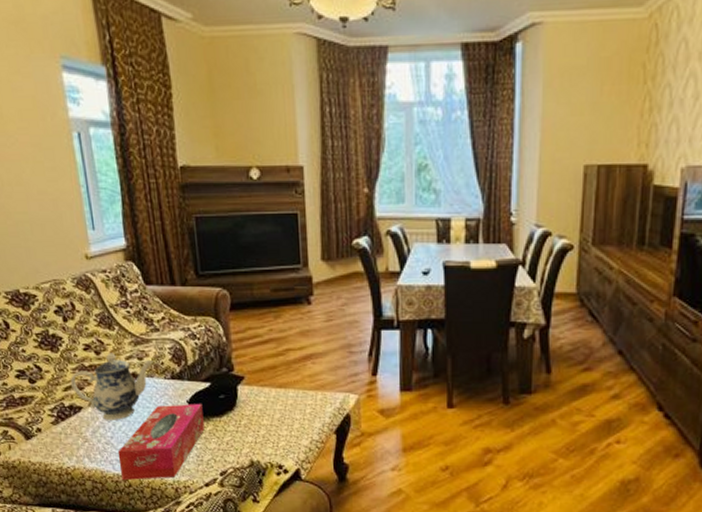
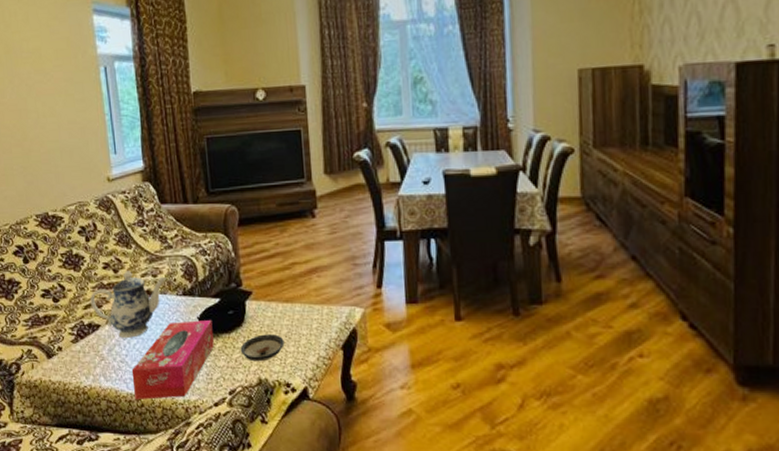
saucer: none [231,418,277,445] -> present [240,334,285,362]

